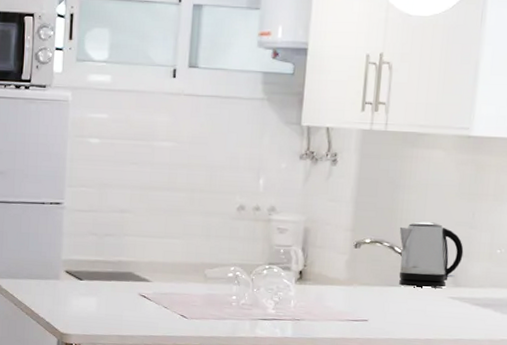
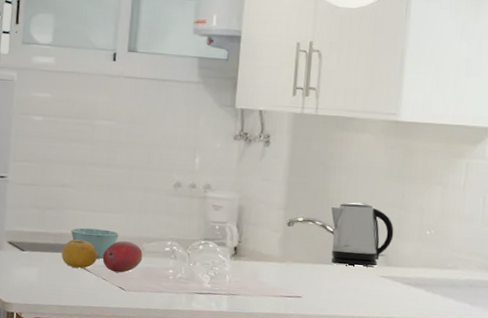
fruit: none [121,266,158,297] -> present [62,239,97,268]
bowl: none [130,254,181,287] -> present [70,227,120,259]
fruit: none [163,267,205,301] -> present [102,241,143,273]

